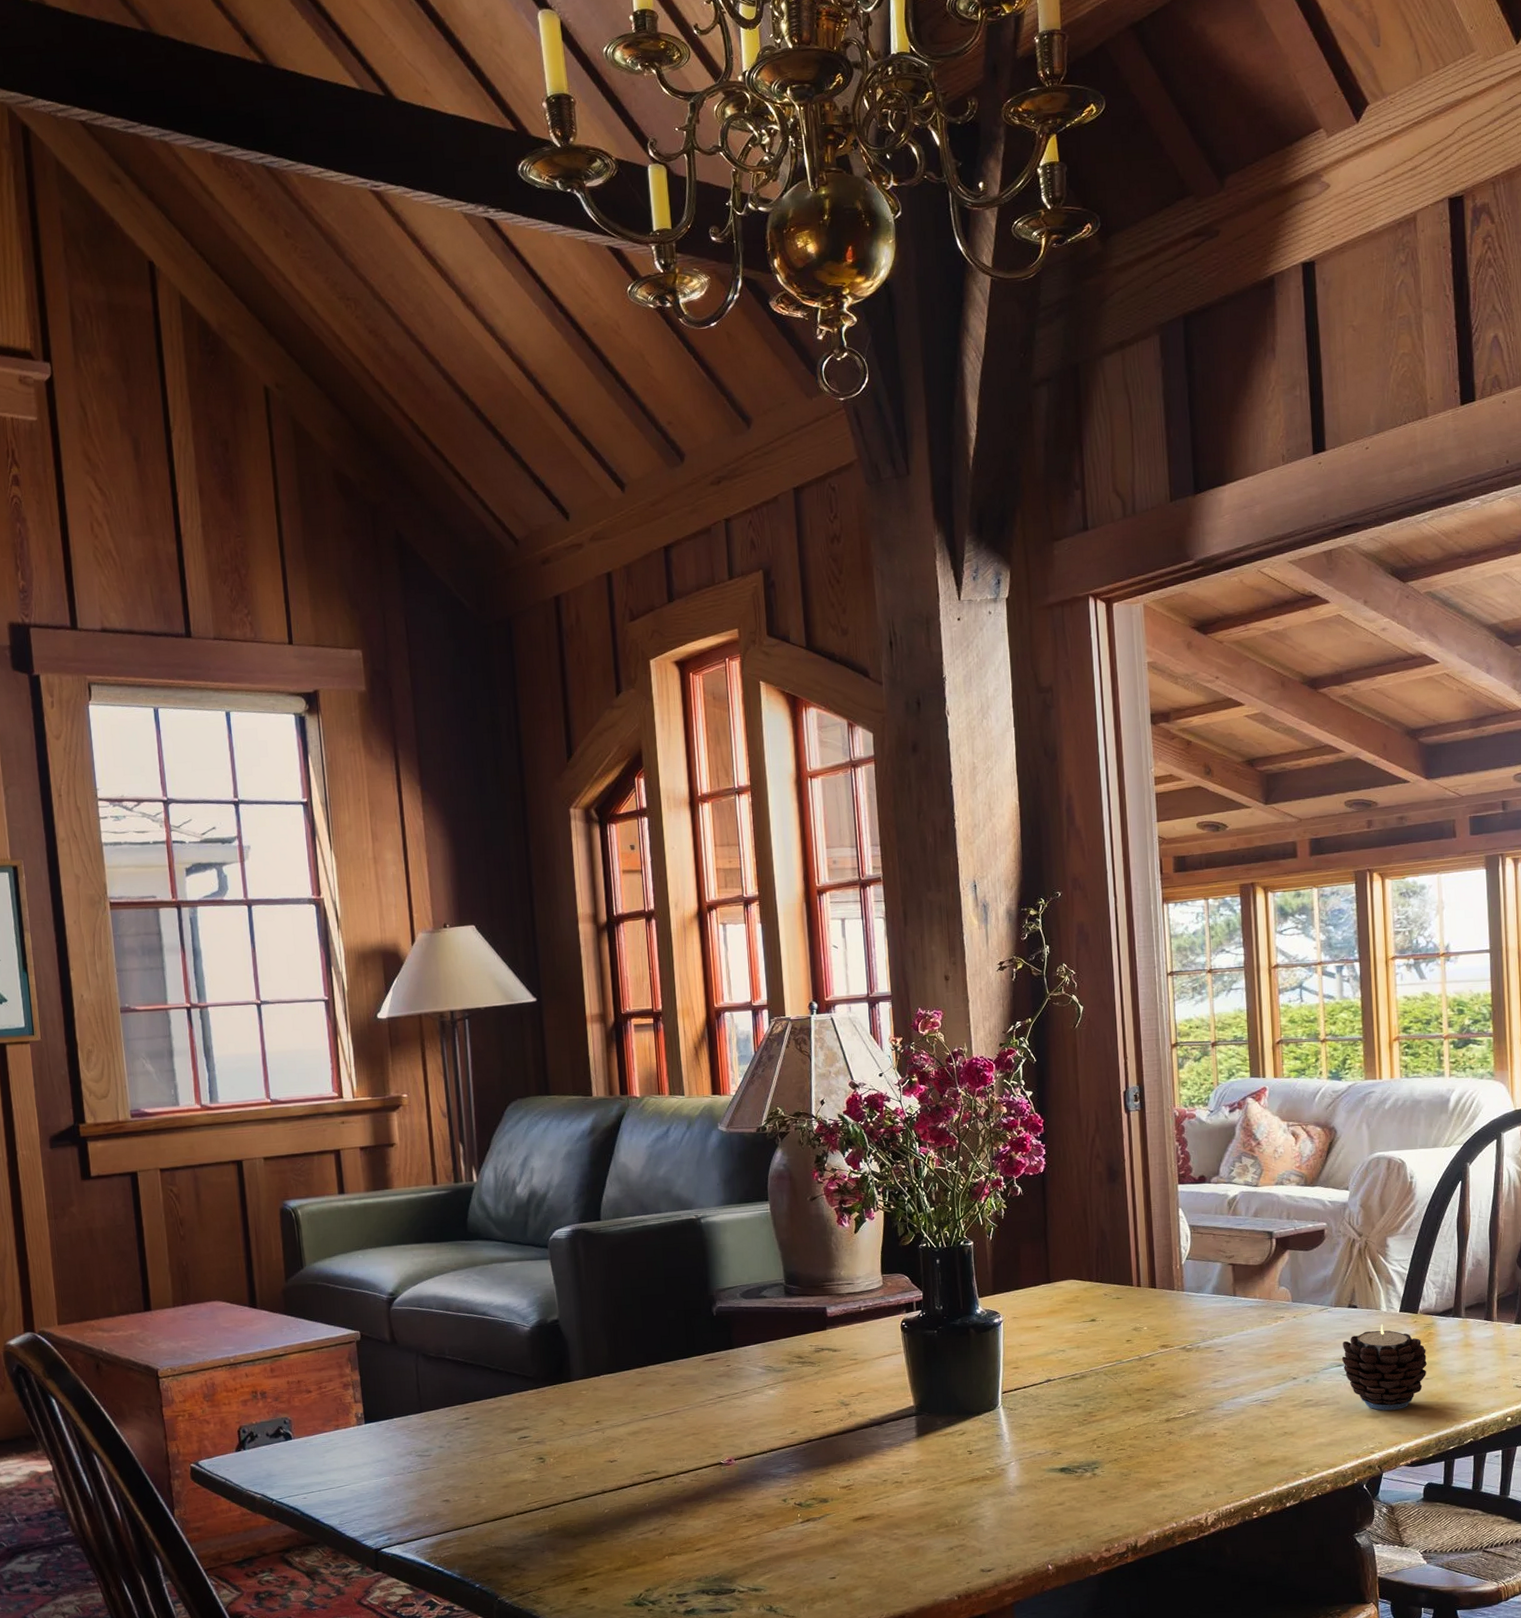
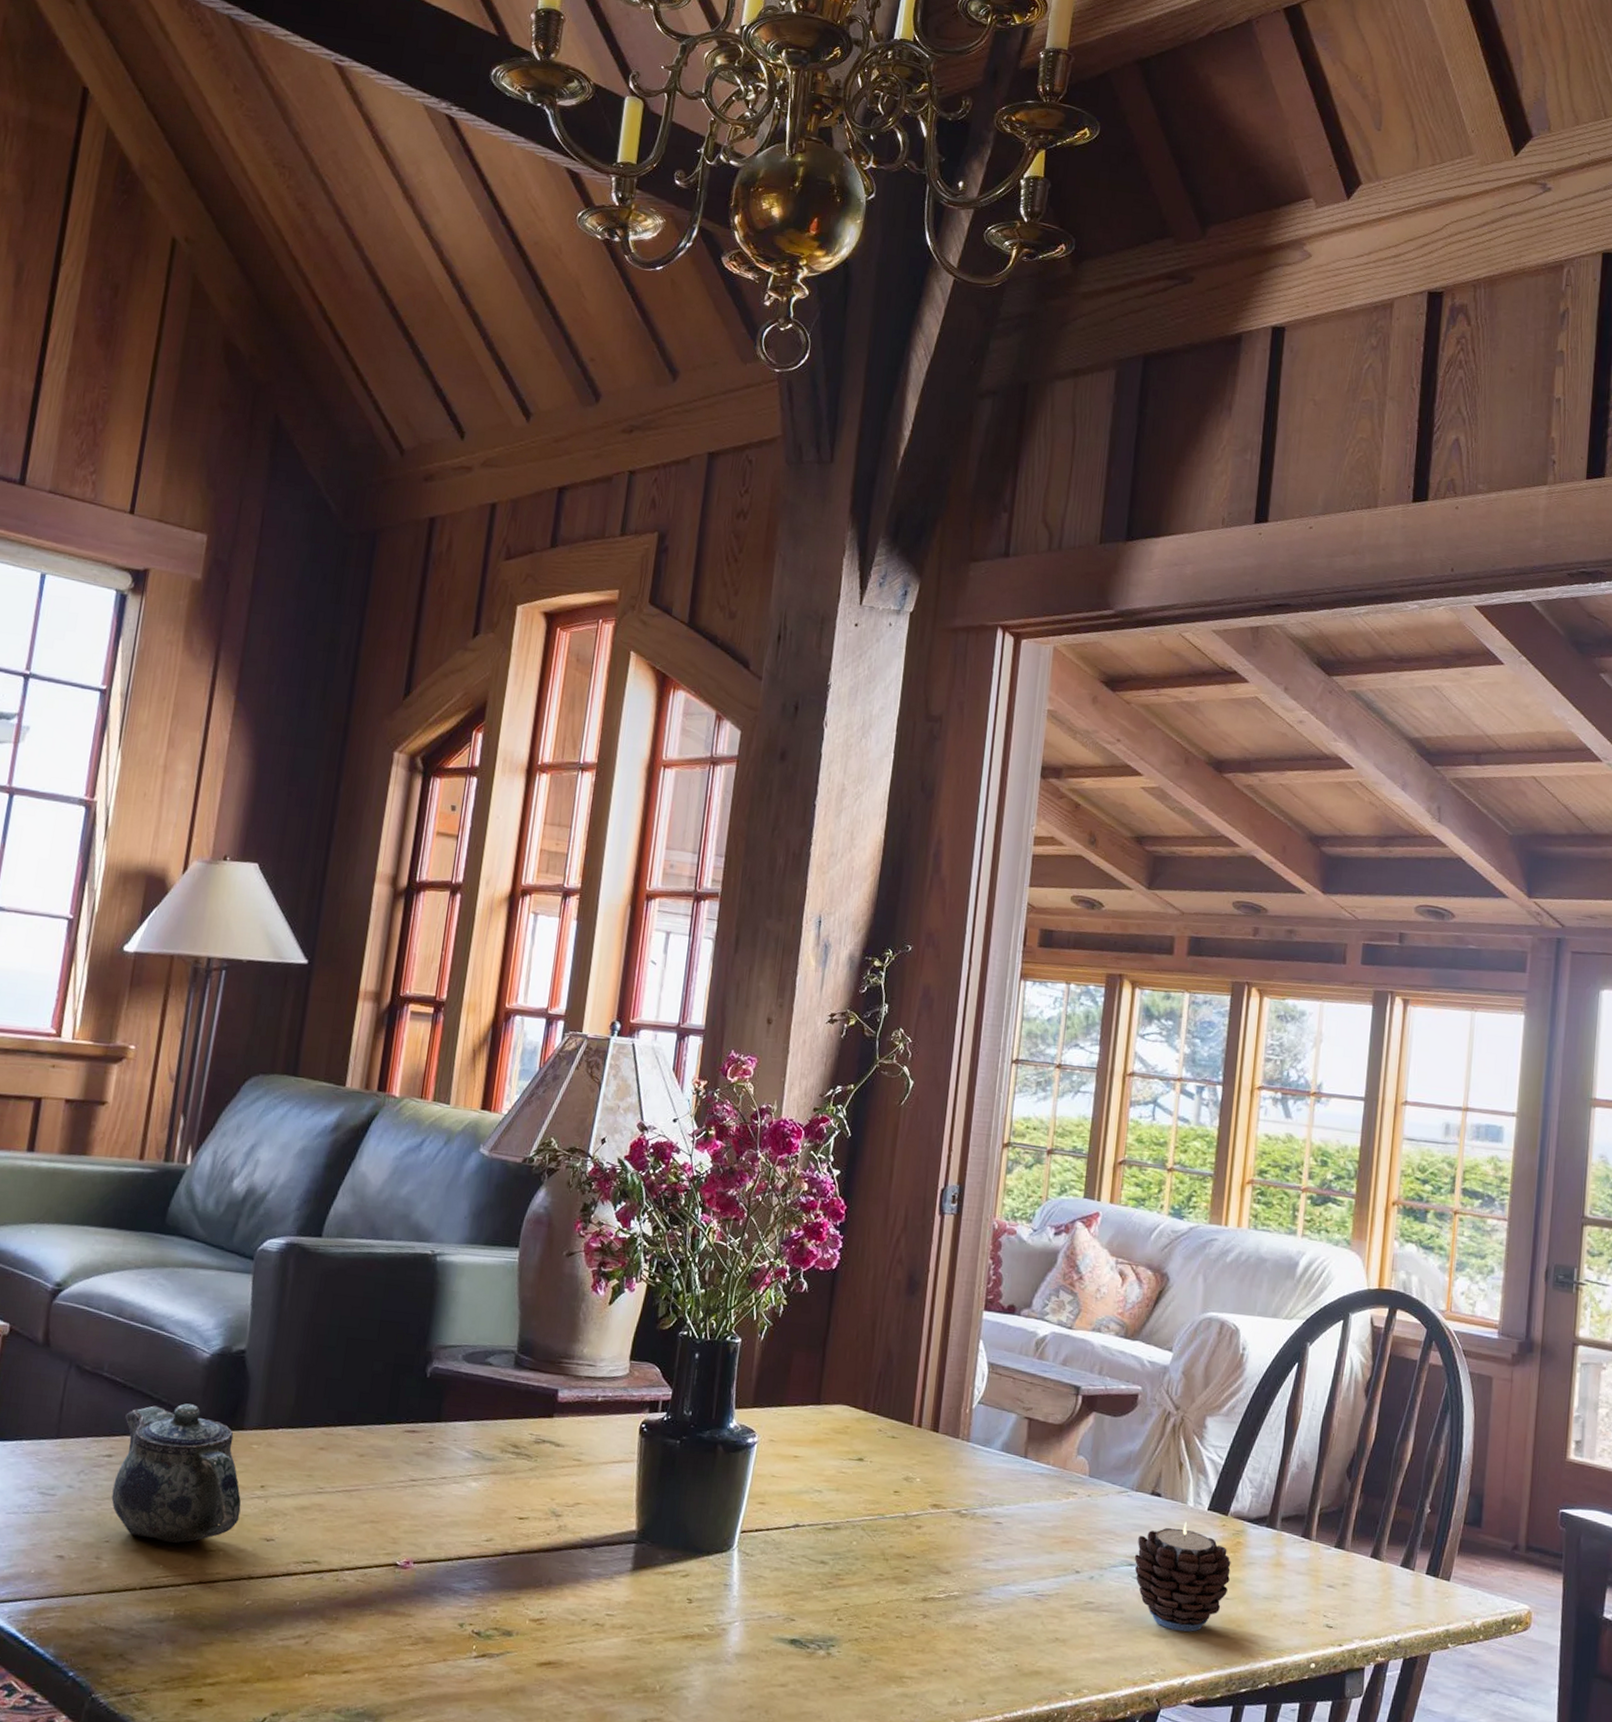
teapot: none [472,1368,584,1477] -> present [111,1403,242,1544]

